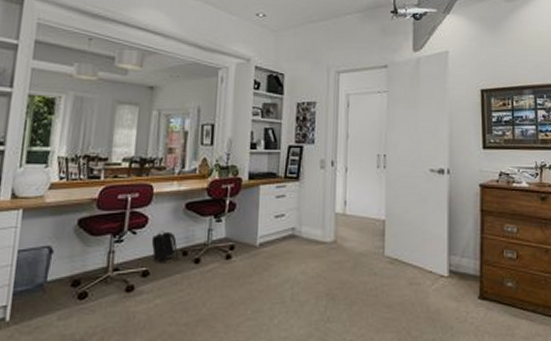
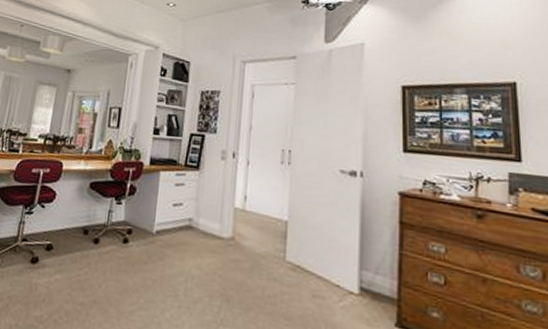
backpack: present [151,231,179,265] -> none [56,207,80,241]

